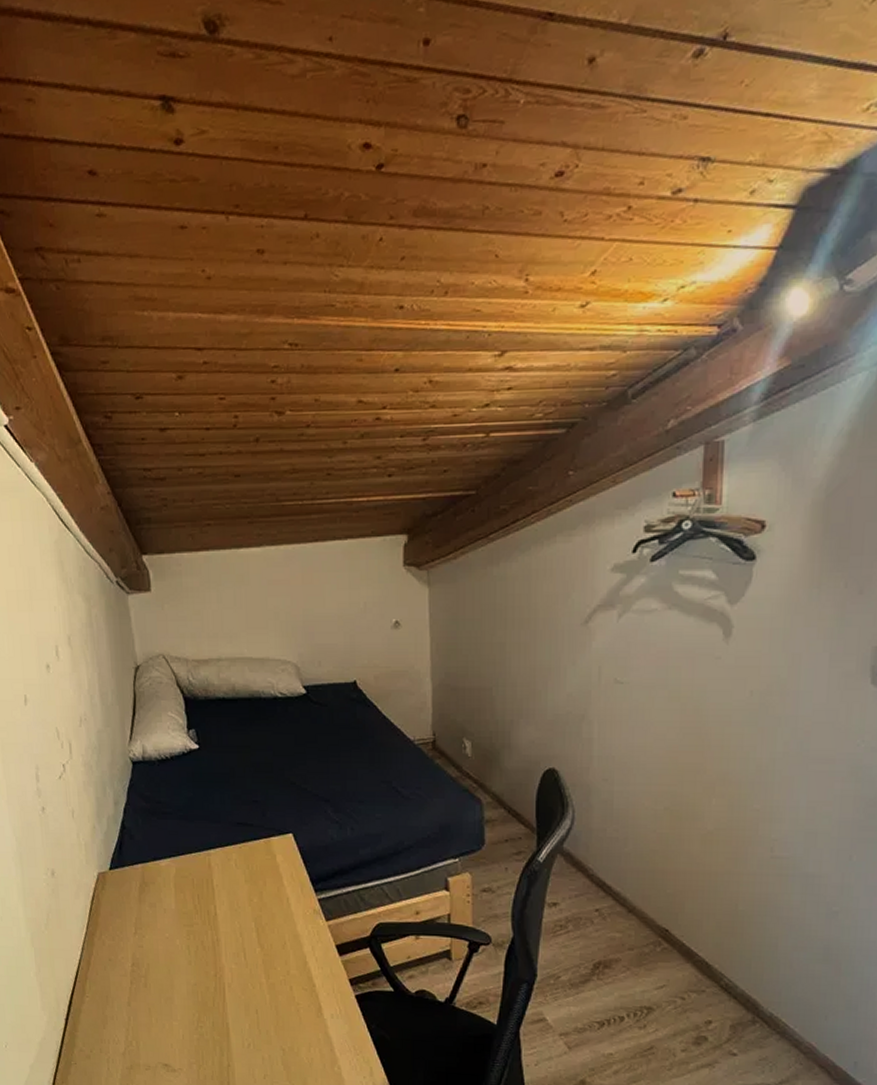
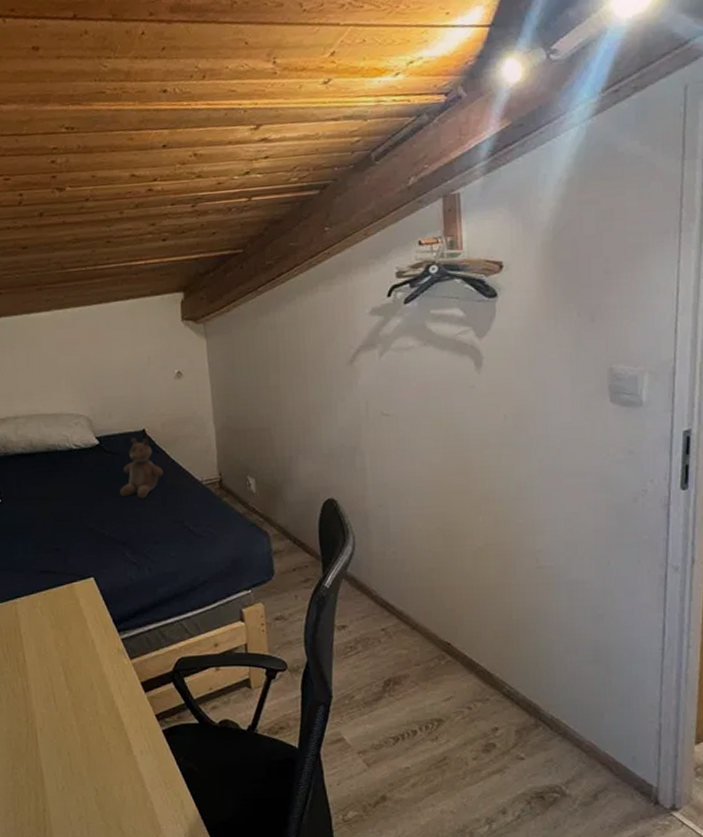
stuffed animal: none [326,690,373,755] -> present [120,438,163,499]

